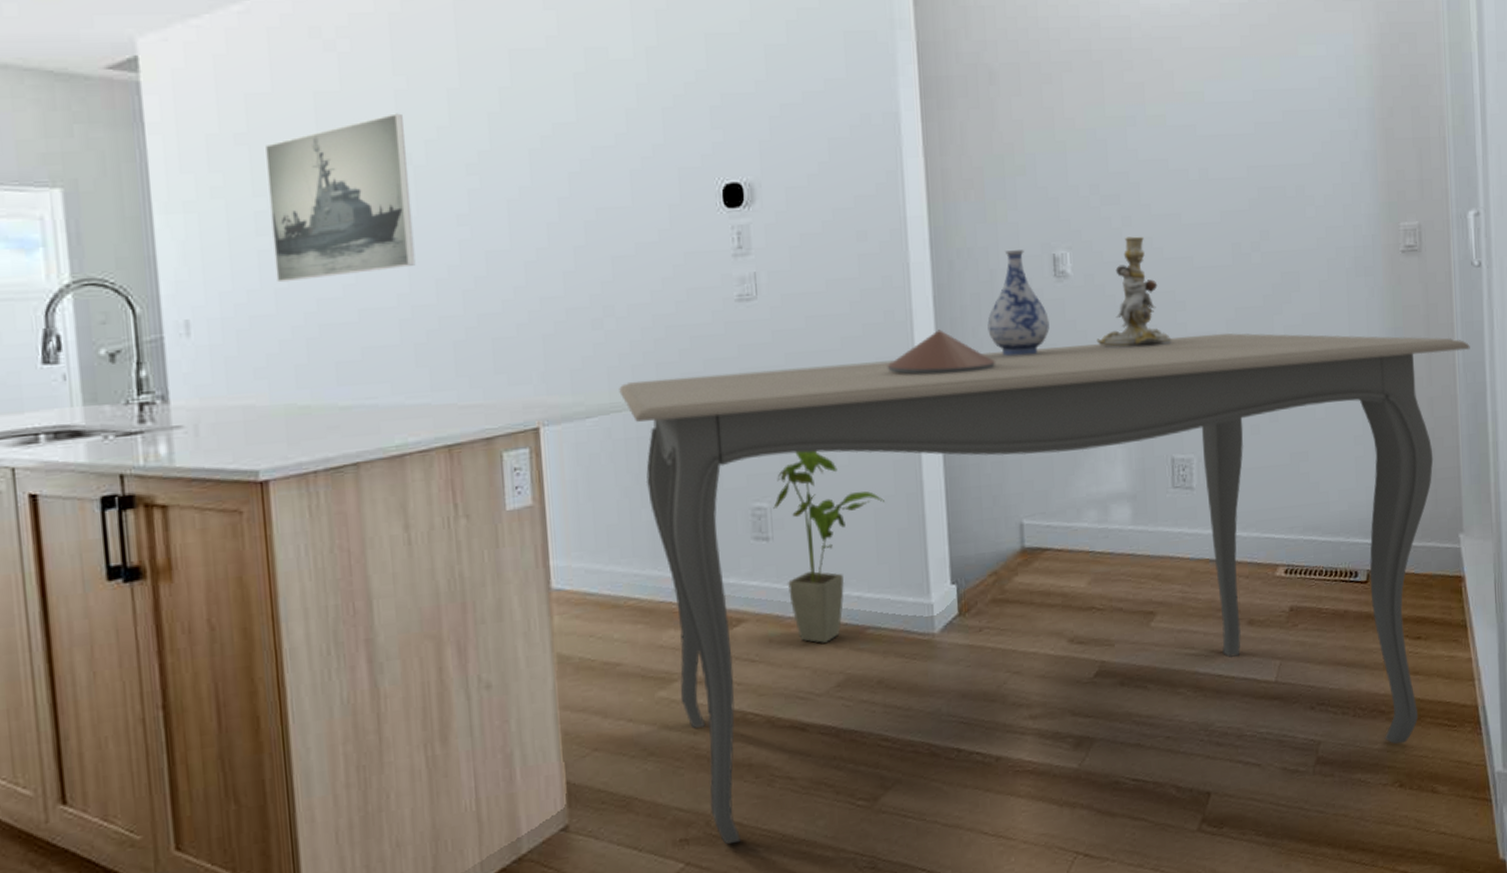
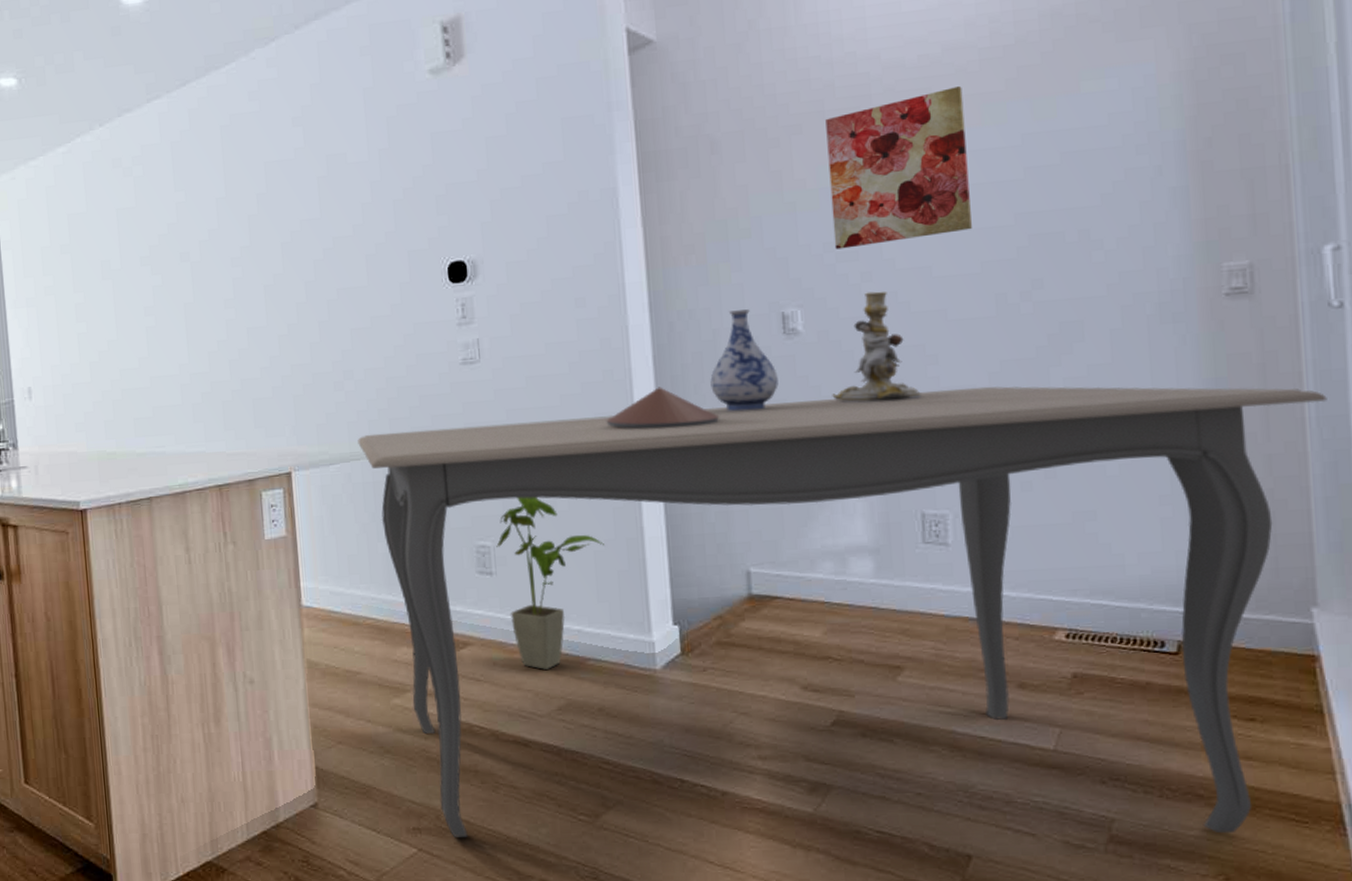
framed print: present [265,113,416,283] -> none [82,221,193,358]
wall art: none [1092,37,1214,192] -> present [825,85,972,249]

